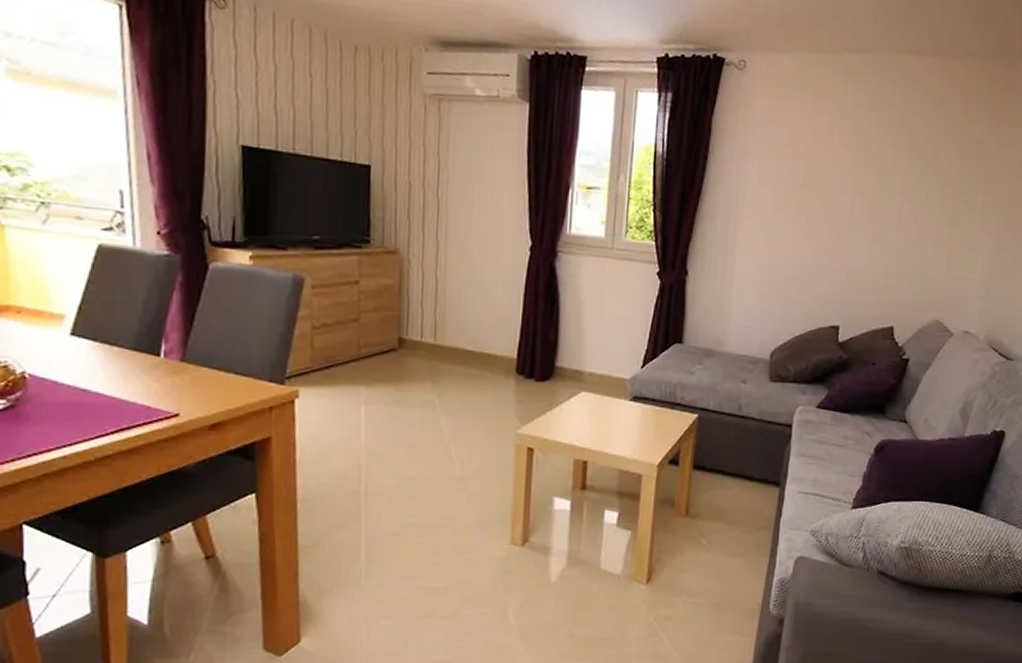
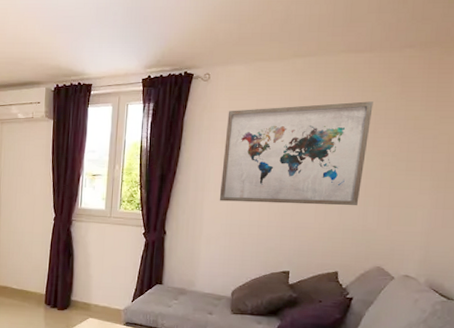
wall art: none [756,112,934,245] -> present [219,101,373,206]

